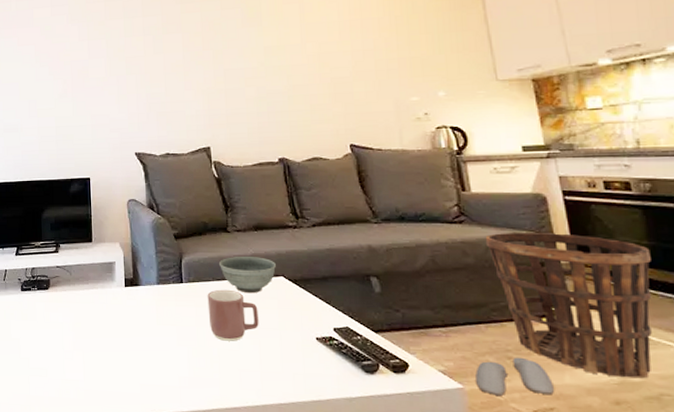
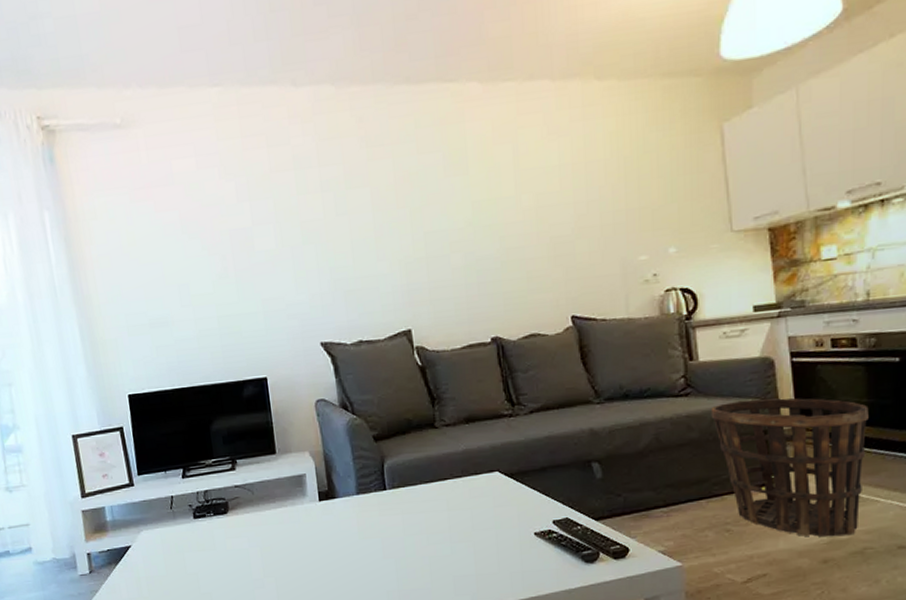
mug: present [207,289,259,341] -> none [414,491,473,548]
bowl: present [219,257,276,294] -> none [427,452,490,494]
slippers: present [475,357,554,397] -> none [695,528,768,570]

